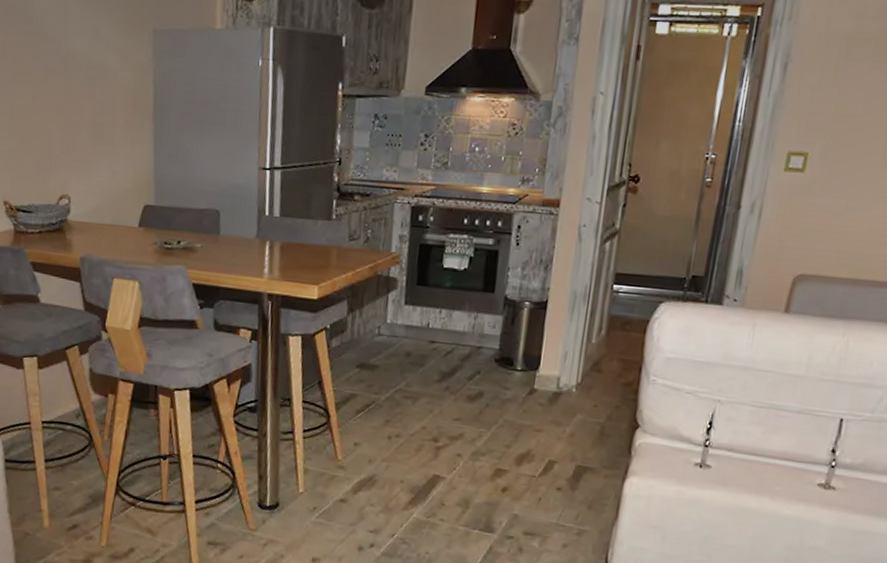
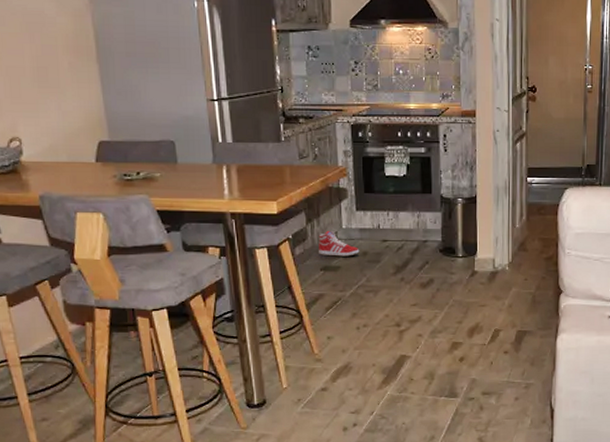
sneaker: none [357,323,403,356] -> present [319,230,360,257]

